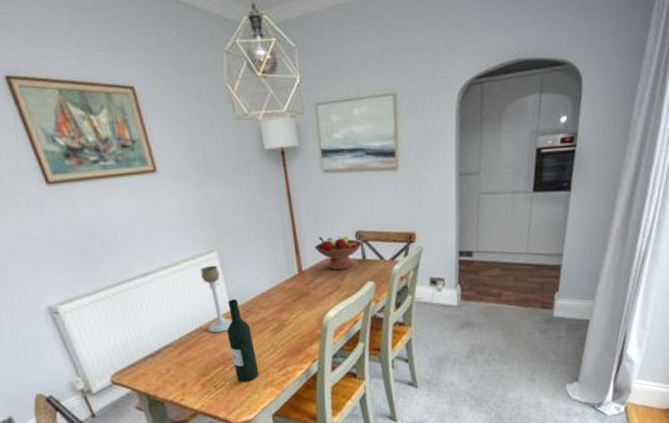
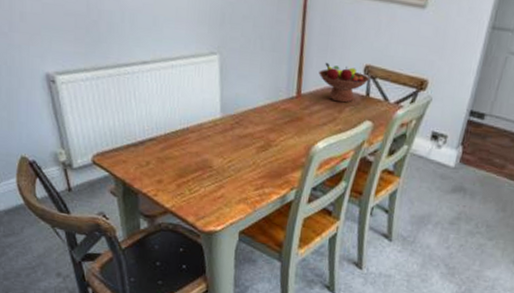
candle holder: present [200,265,233,333] -> none [194,67,220,138]
wine bottle: present [227,298,259,383] -> none [211,106,237,194]

